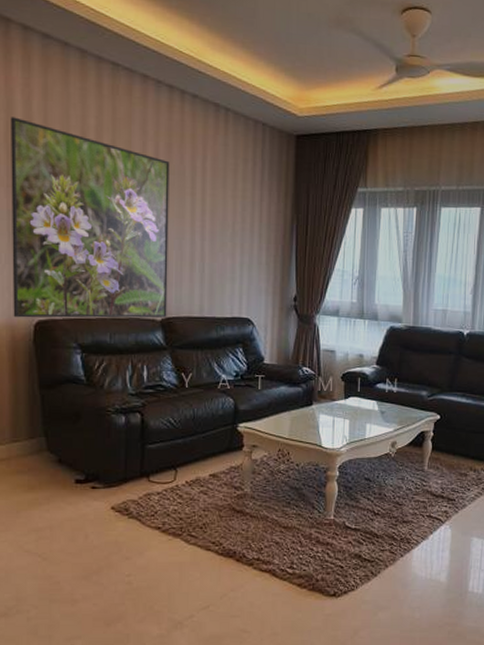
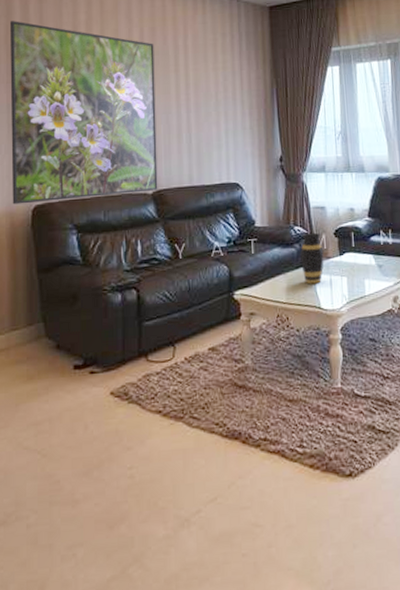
vase: none [306,374,329,424] -> present [300,232,324,284]

